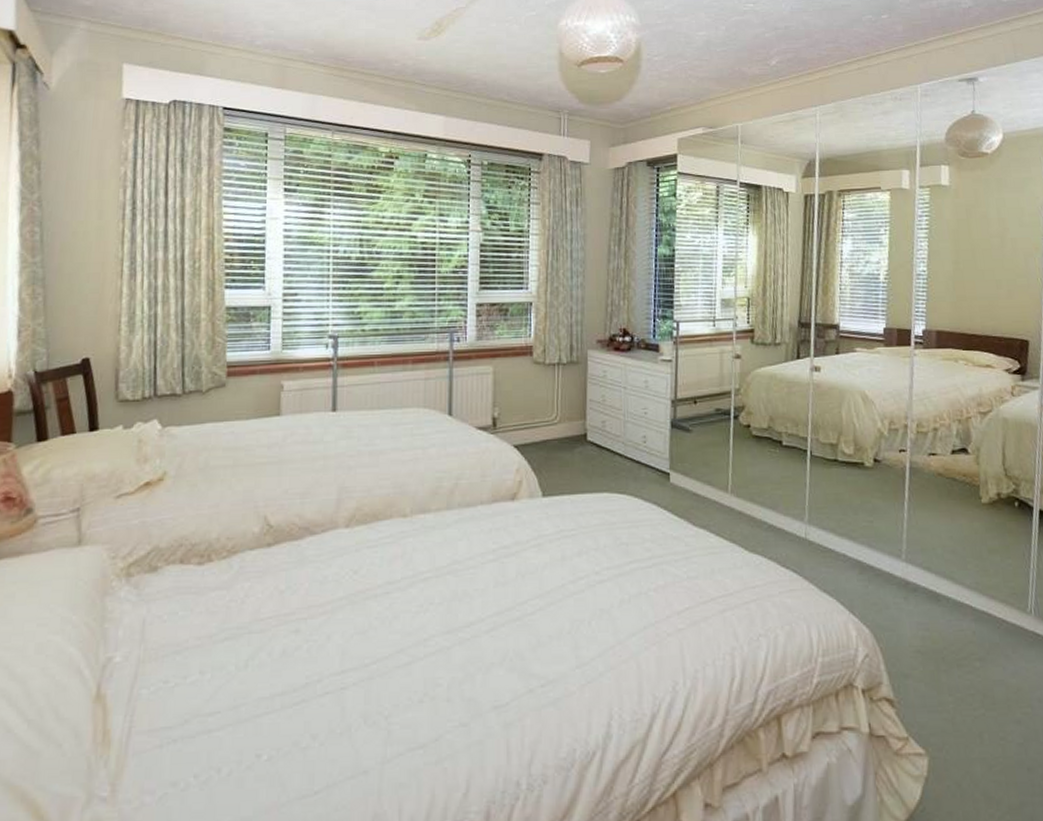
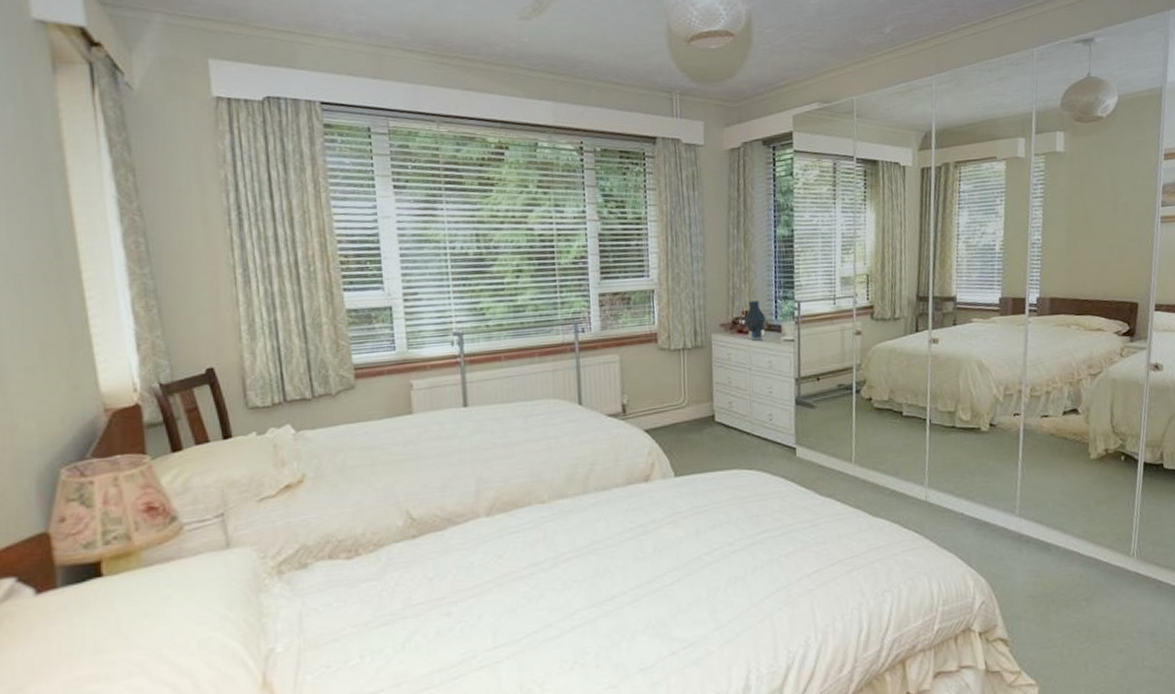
vase: none [622,318,644,360] -> present [744,301,766,342]

